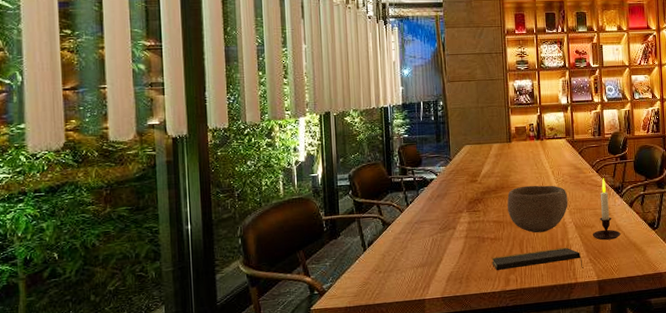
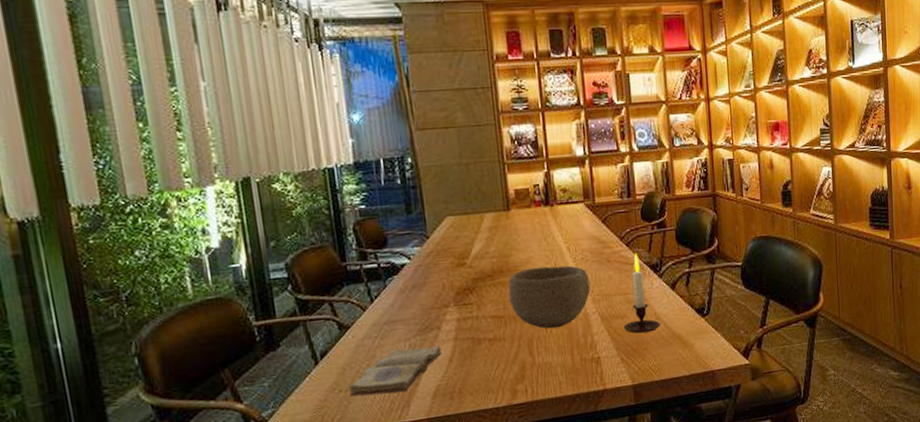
diary: none [386,241,455,277] -> present [349,346,442,397]
notepad: present [491,247,583,270] -> none [491,345,613,380]

